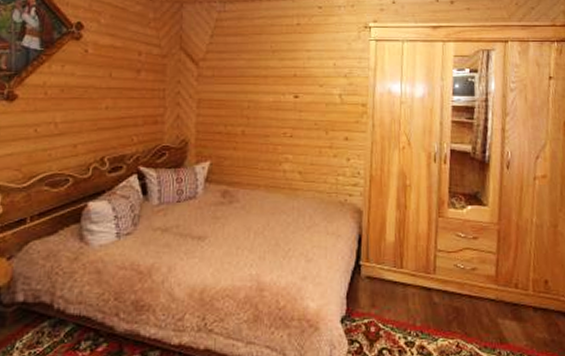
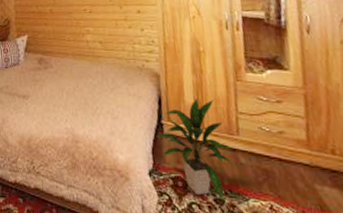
indoor plant: none [351,235,428,343] -> present [154,97,233,200]

